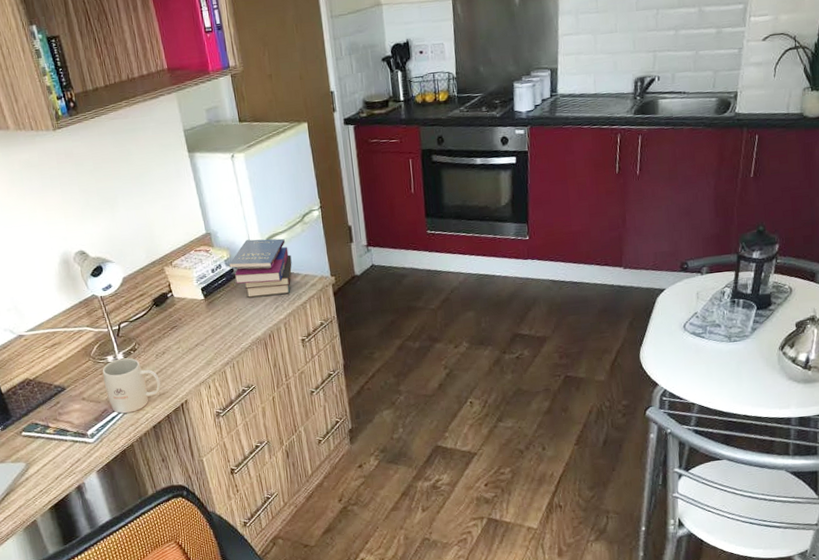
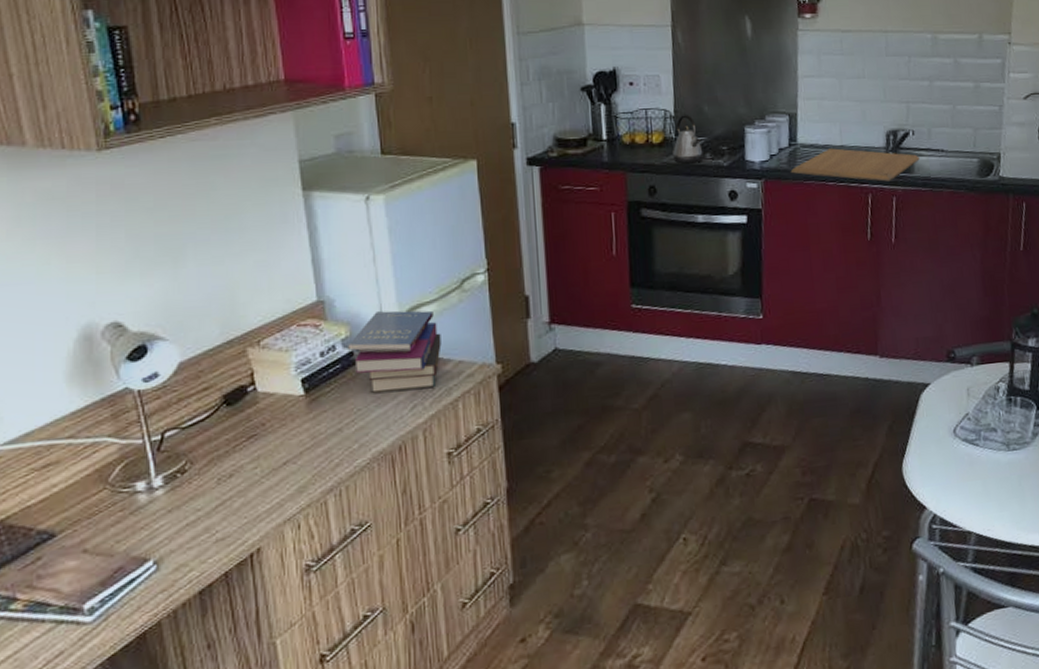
mug: present [102,357,162,414] -> none [124,483,221,573]
kettle: none [455,75,480,118] -> present [672,115,703,165]
chopping board: none [551,96,664,123] -> present [790,148,920,182]

